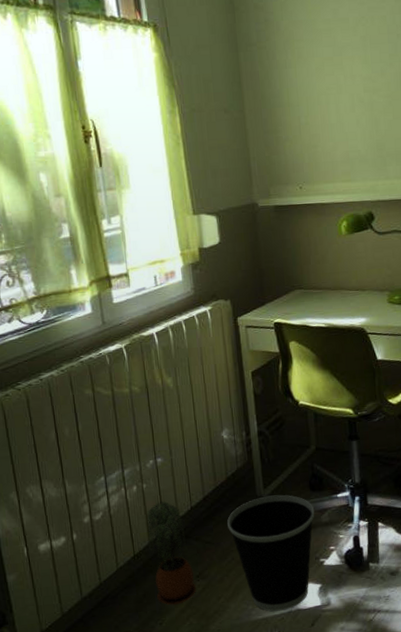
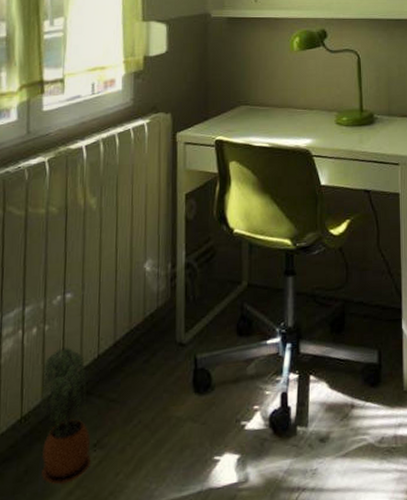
wastebasket: present [227,494,315,611] -> none [138,340,240,492]

